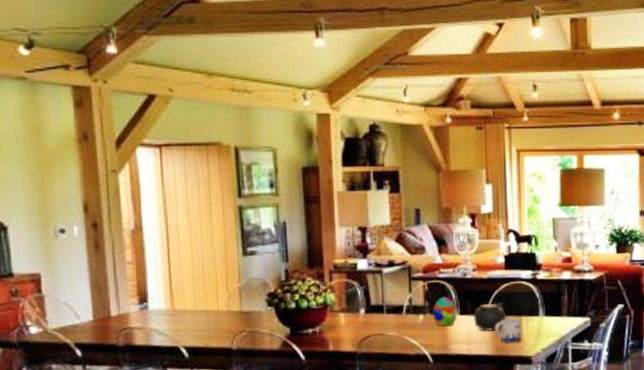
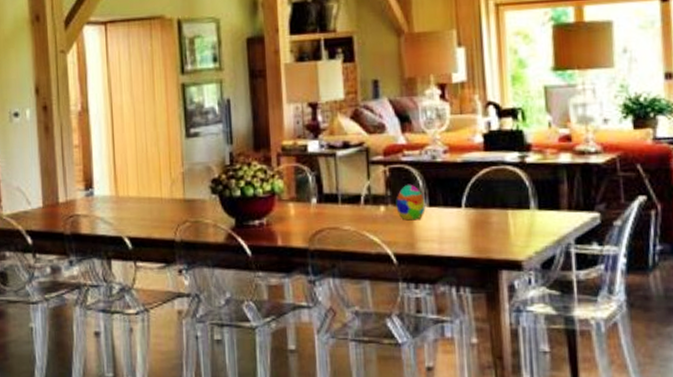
teapot: present [473,302,507,331] -> none [445,192,488,227]
mug: present [495,318,522,343] -> none [473,212,509,243]

